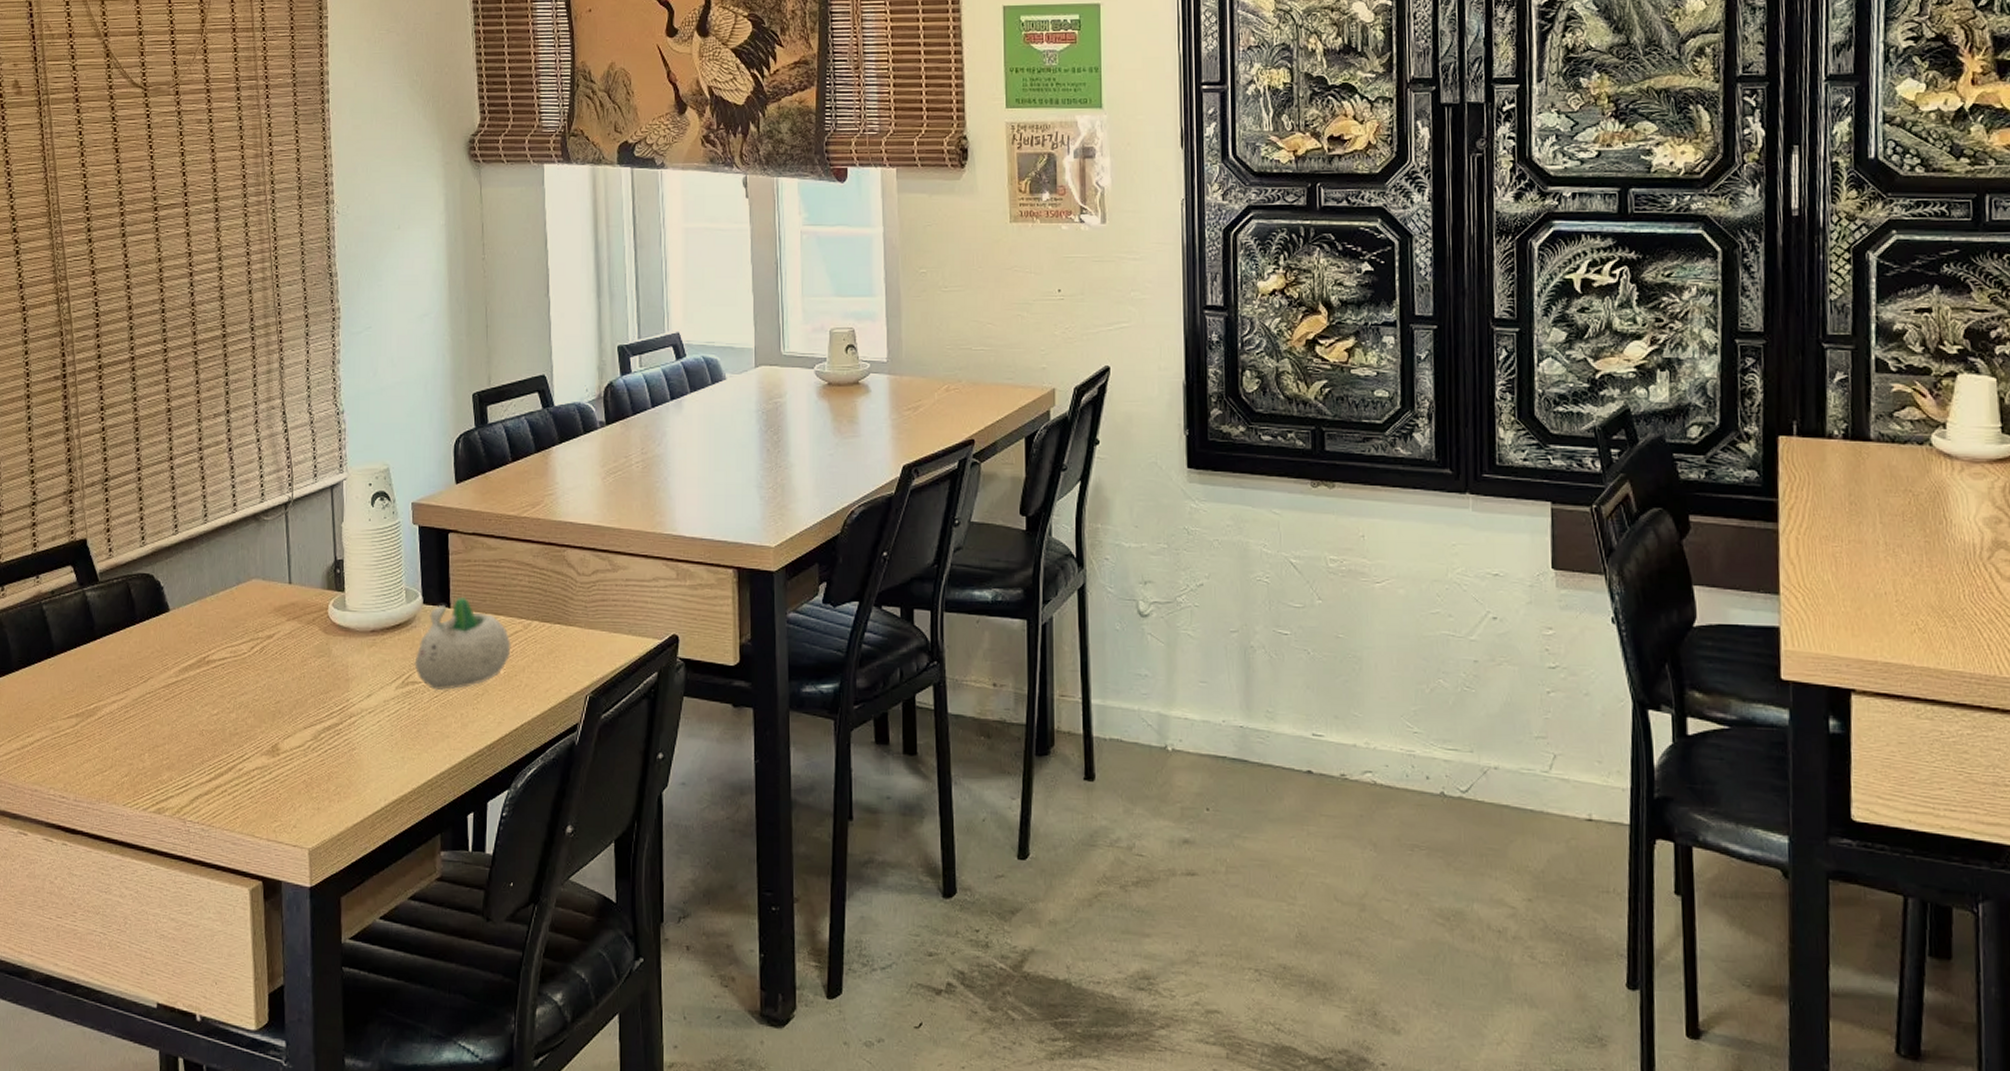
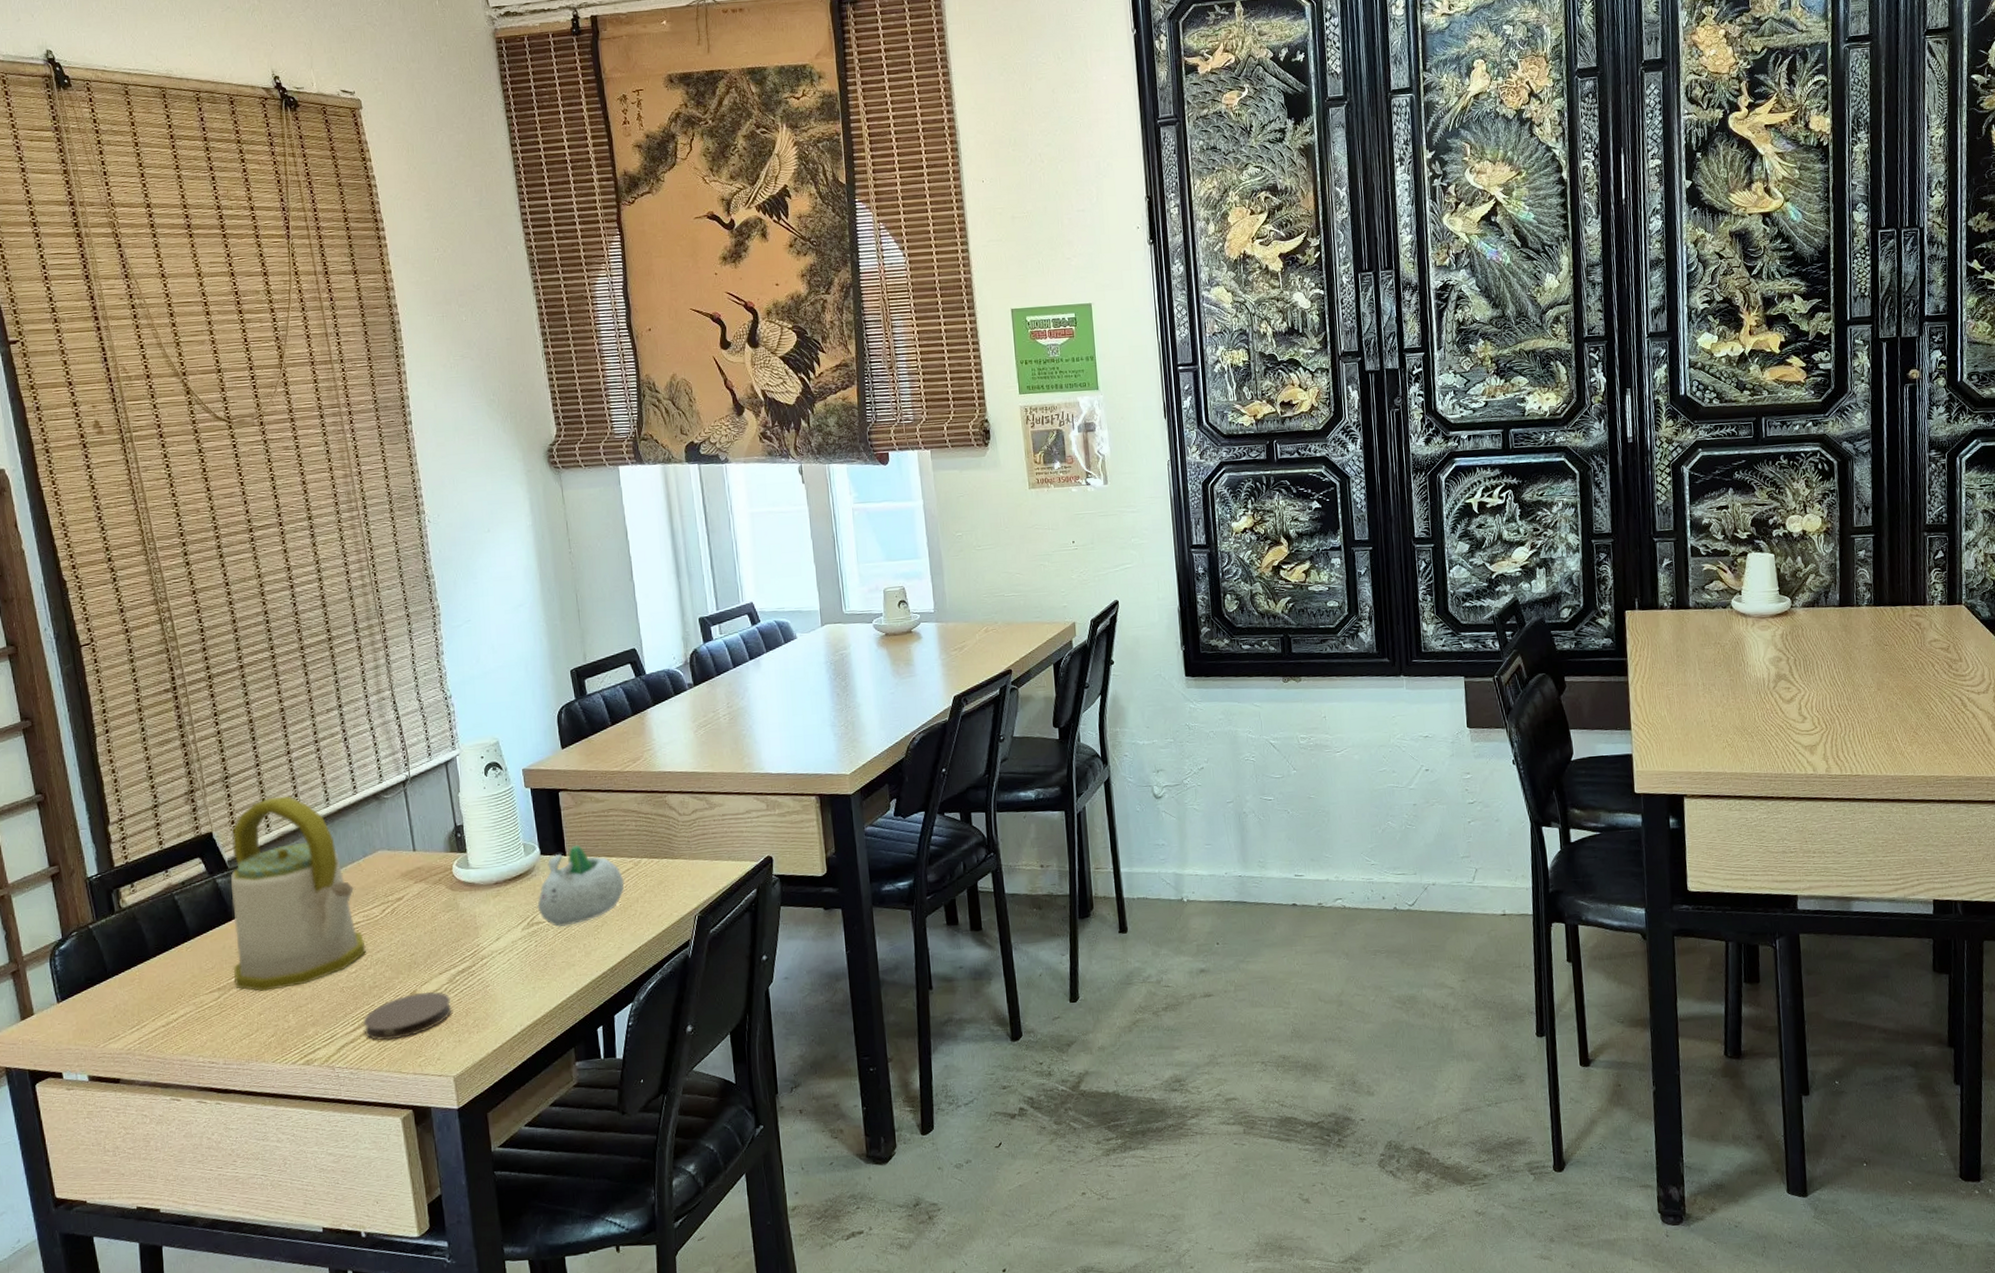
kettle: none [93,506,230,724] -> present [230,796,366,991]
coaster: none [220,747,314,798] -> present [363,991,452,1040]

